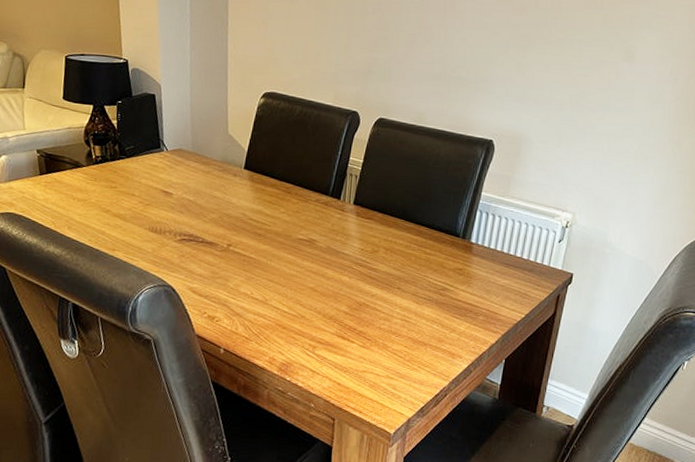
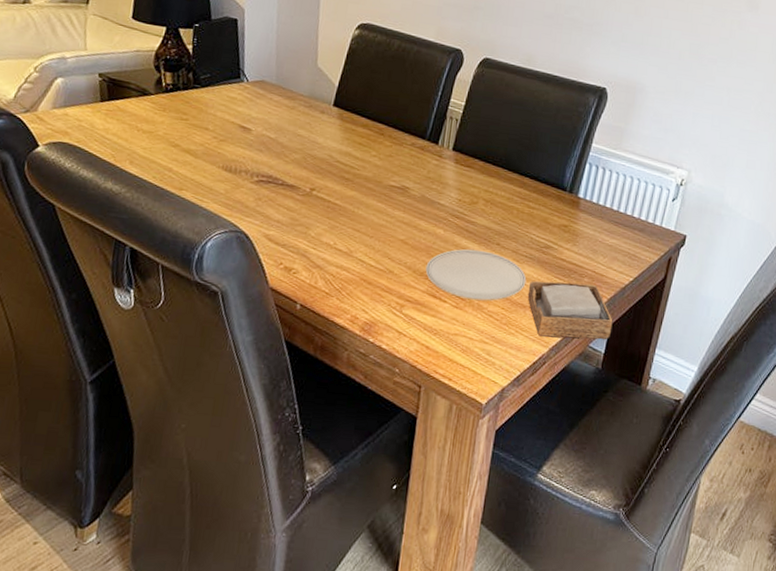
plate: none [334,293,426,341] -> present [425,249,527,301]
napkin holder: none [427,320,508,373] -> present [527,281,613,340]

